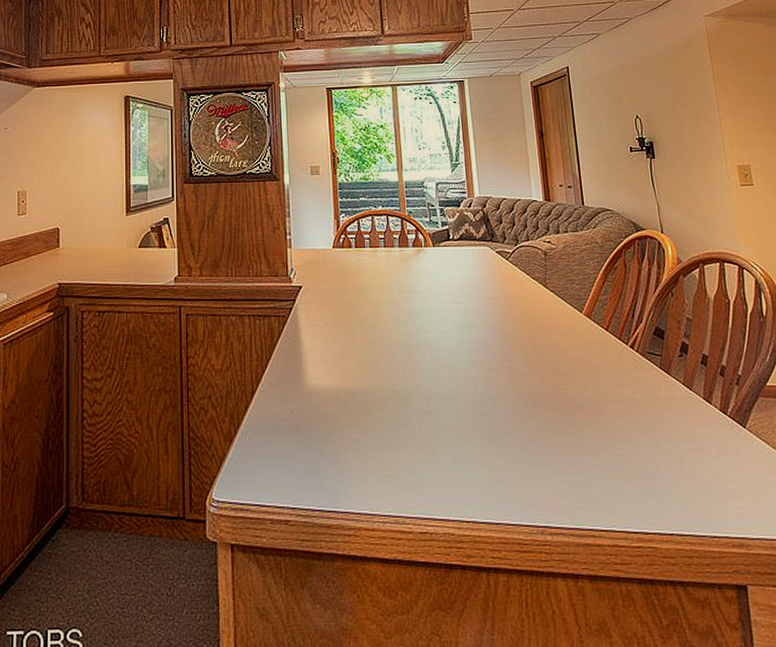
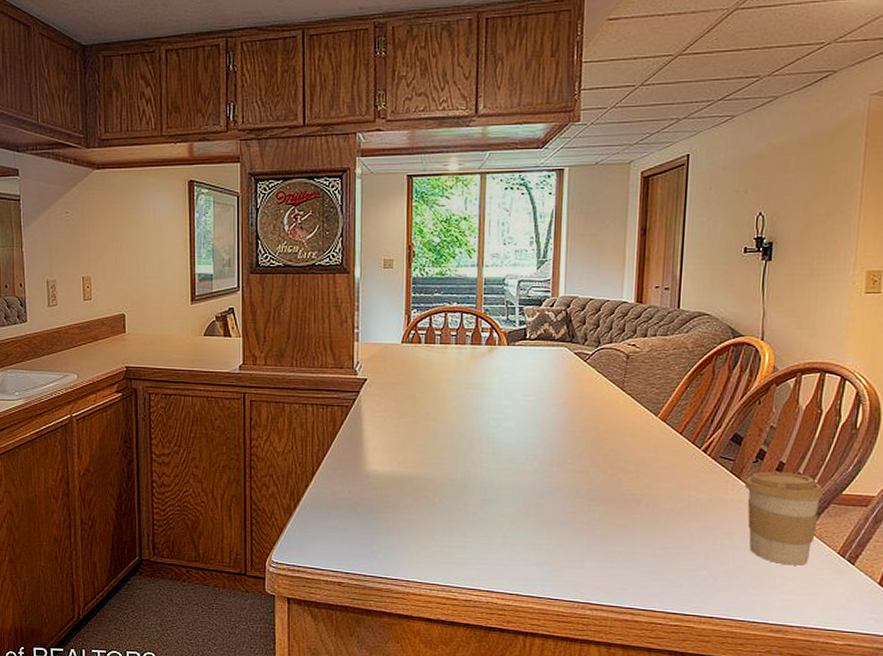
coffee cup: none [675,365,752,468] -> present [744,471,823,566]

